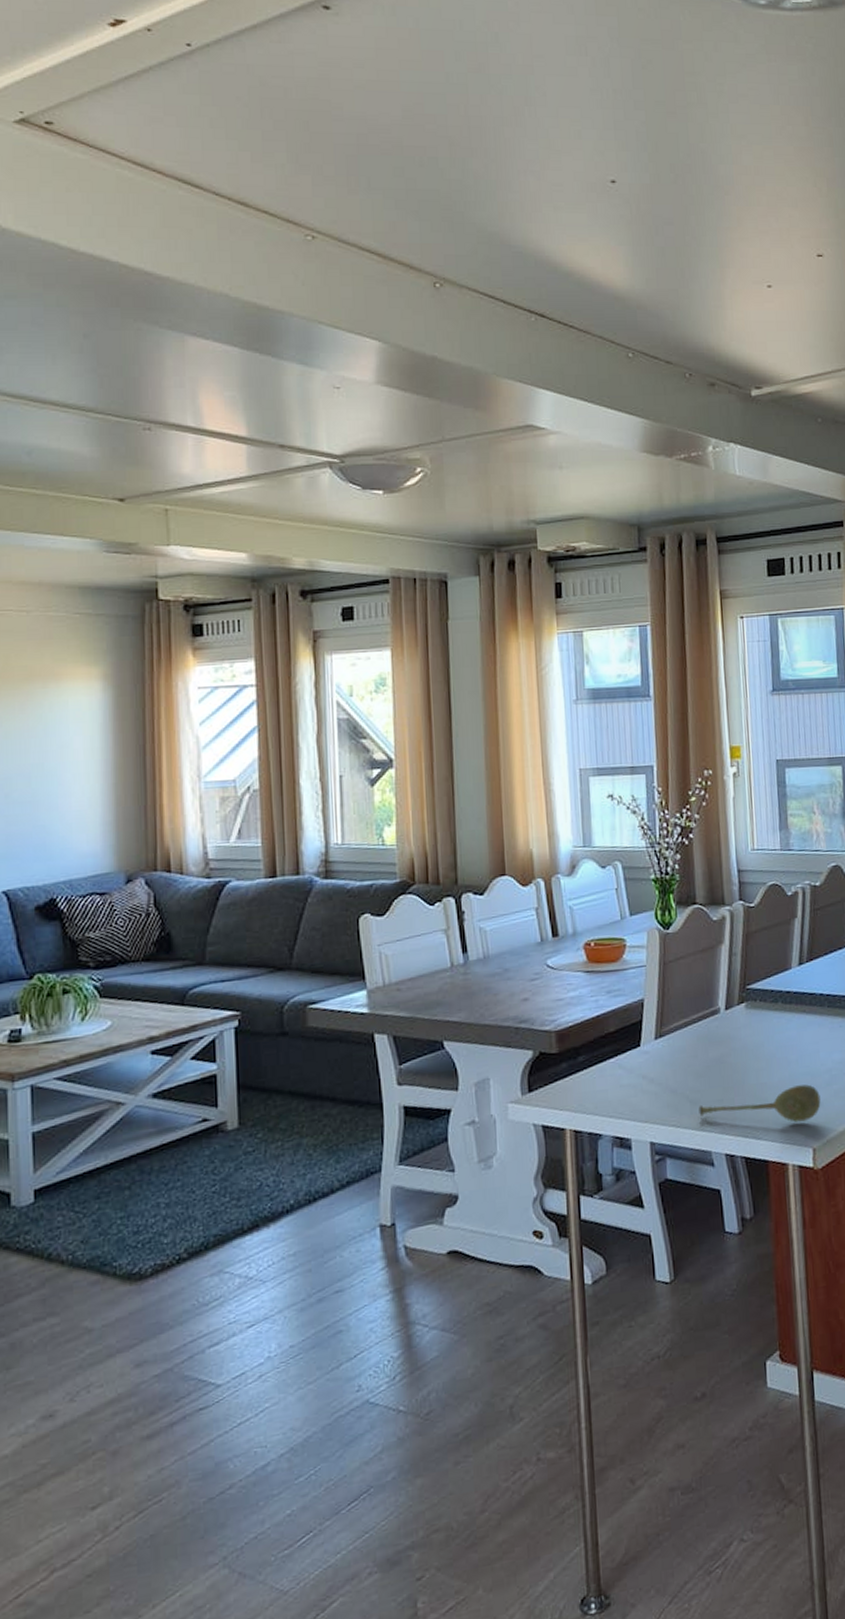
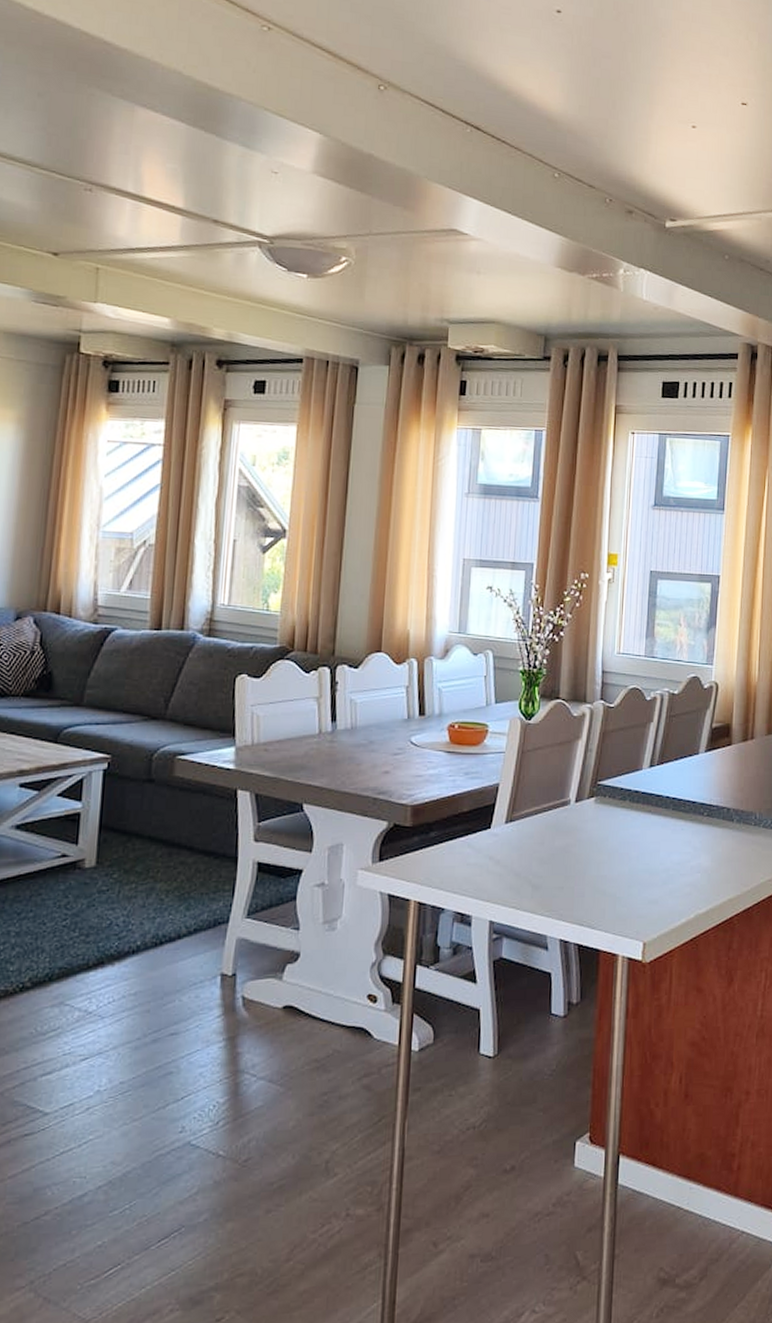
soupspoon: present [698,1084,821,1122] -> none [539,881,656,916]

